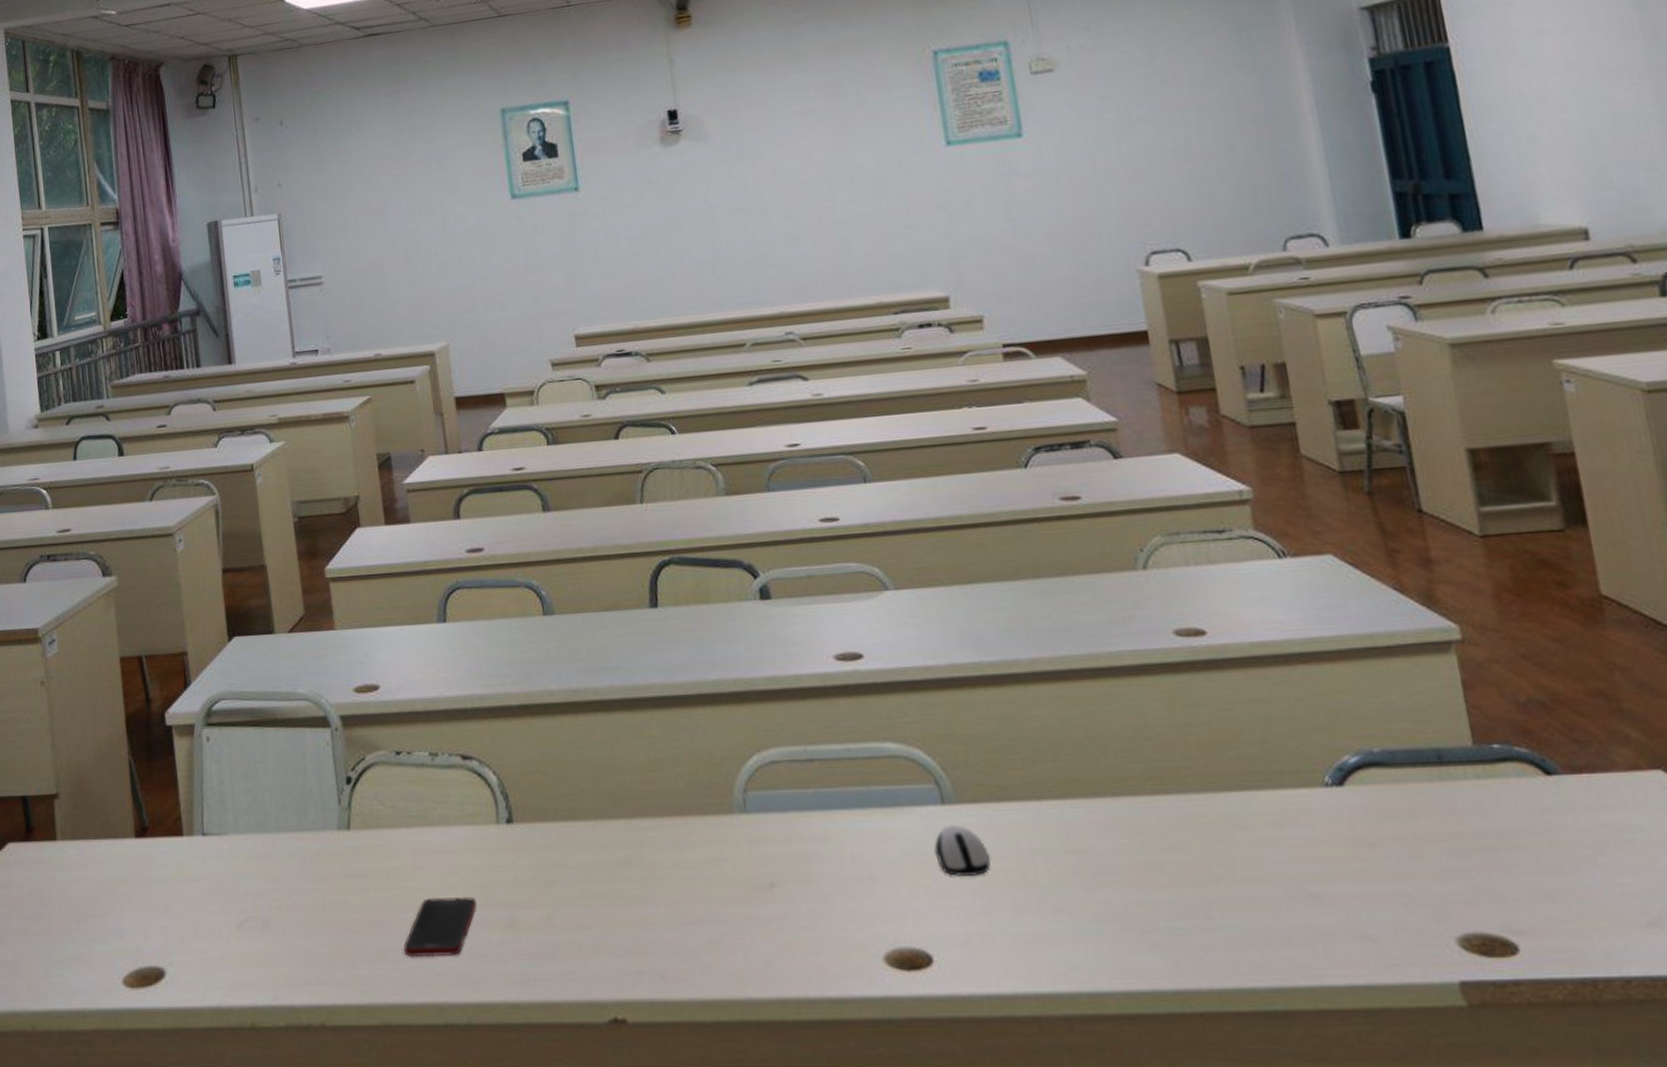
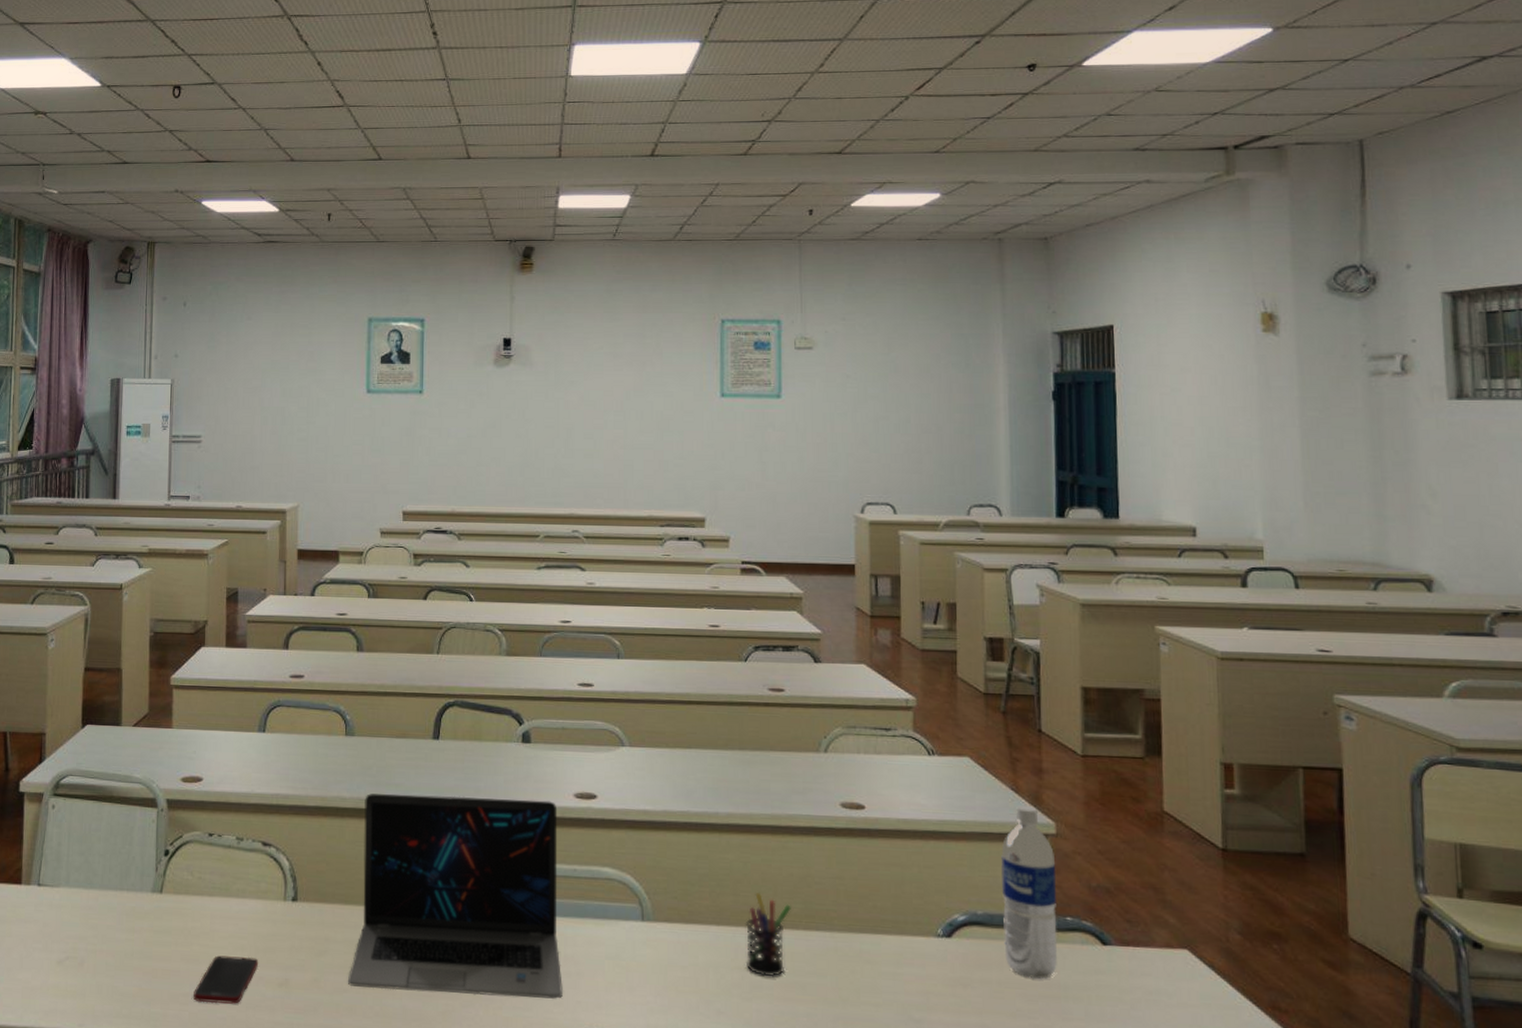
laptop: none [577,667,856,921] -> present [348,793,563,999]
computer mouse: present [934,824,991,876] -> none [631,937,673,980]
pen holder: none [1074,753,1133,859] -> present [745,892,791,977]
water bottle: none [1391,607,1490,827] -> present [1001,804,1058,979]

